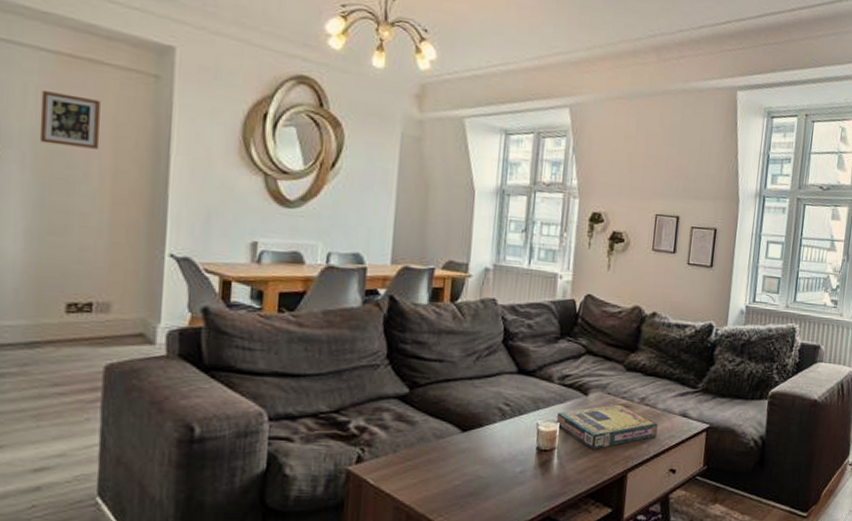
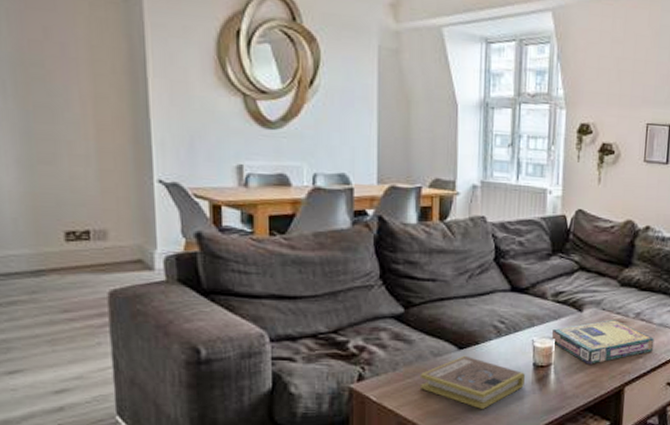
picture frame: present [39,91,101,149] -> none [13,15,77,75]
book: none [419,438,528,494] -> present [419,355,525,409]

